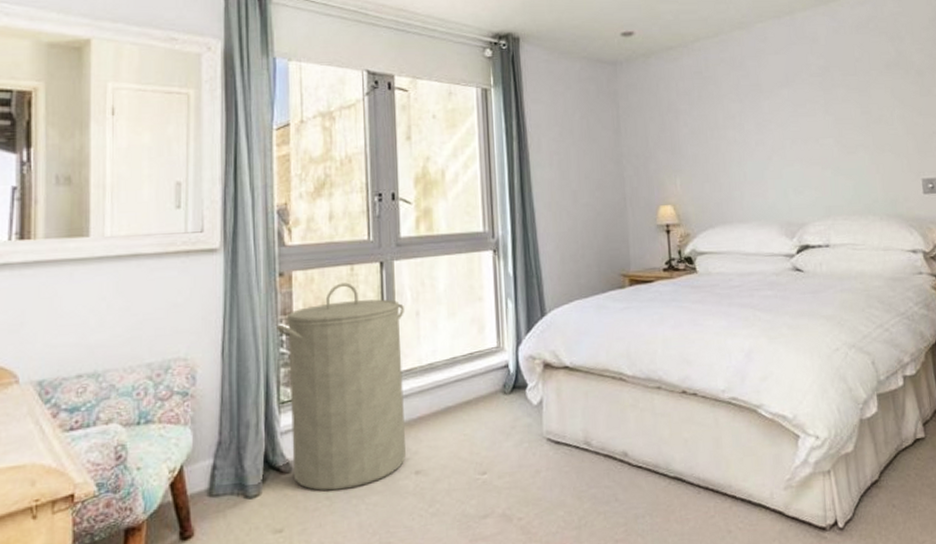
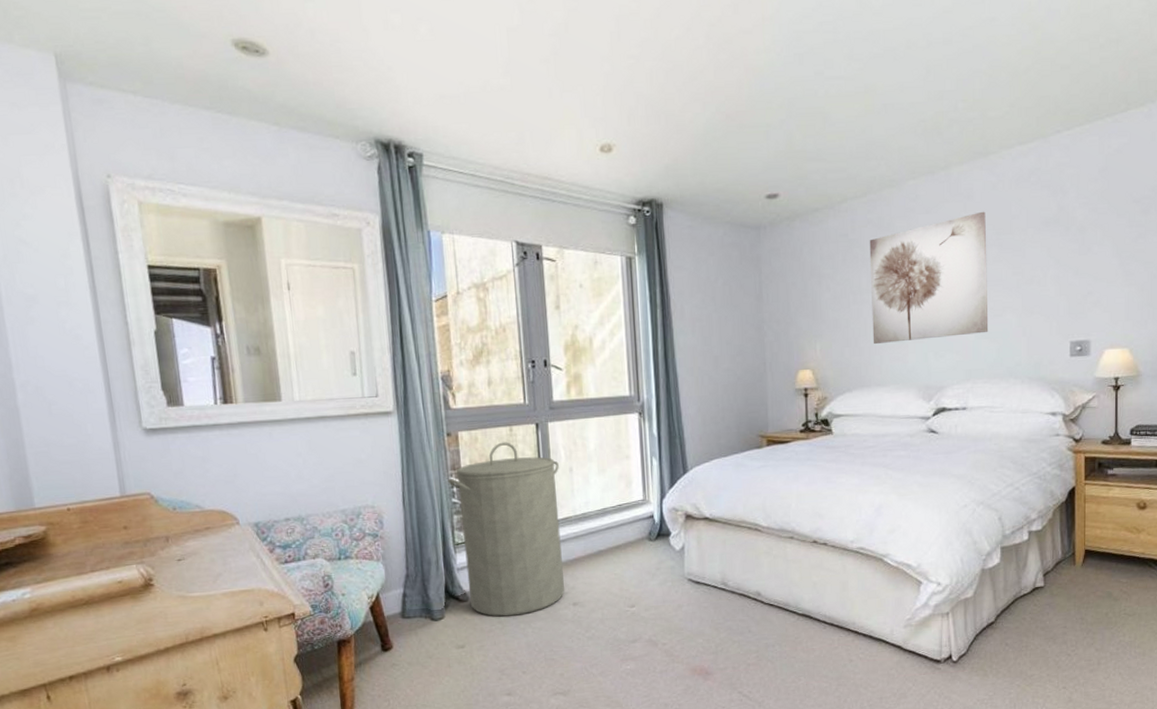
wall art: none [723,54,844,180] -> present [869,211,989,345]

